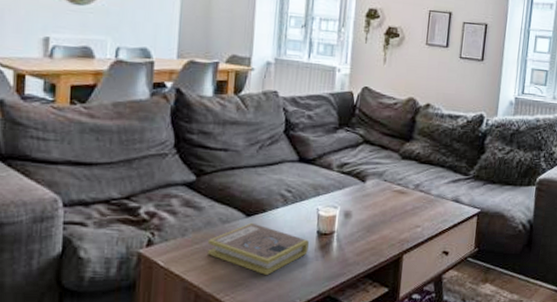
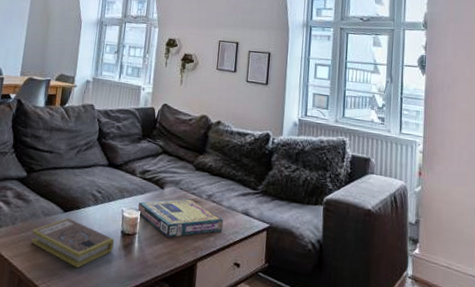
video game box: none [336,190,432,233] -> present [138,198,224,238]

